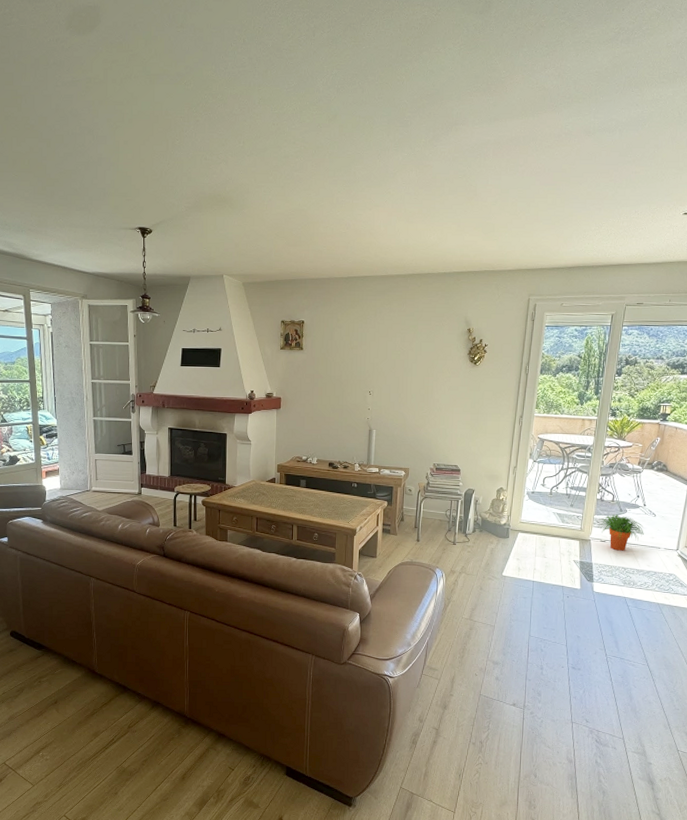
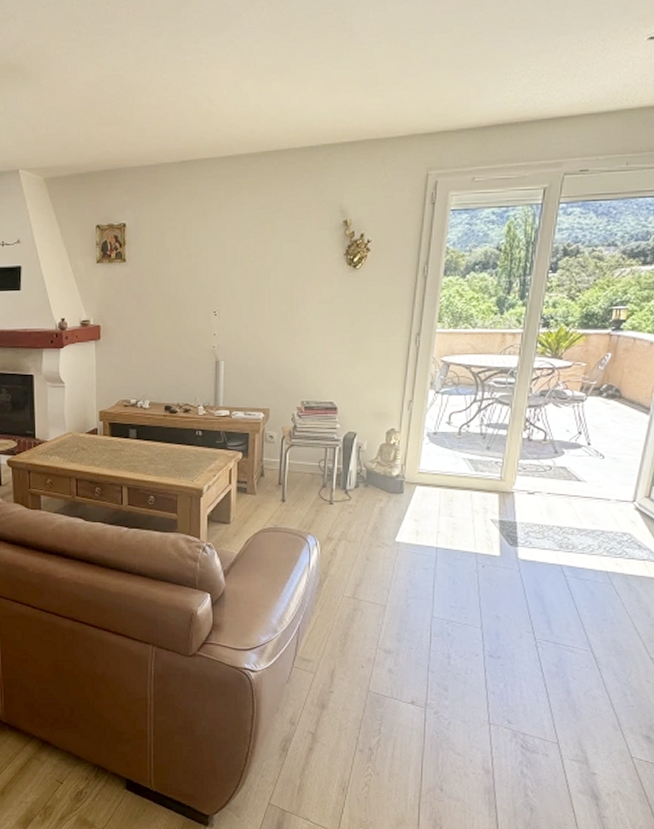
potted plant: present [597,514,644,551] -> none [522,457,588,505]

